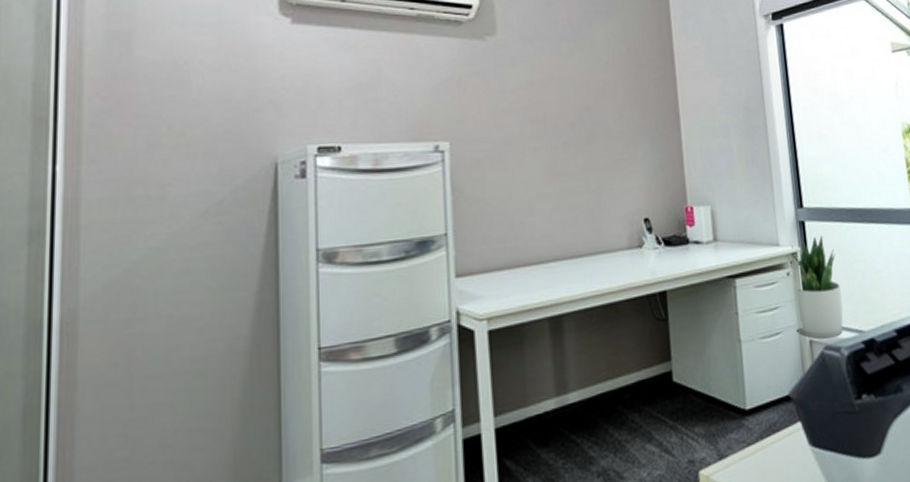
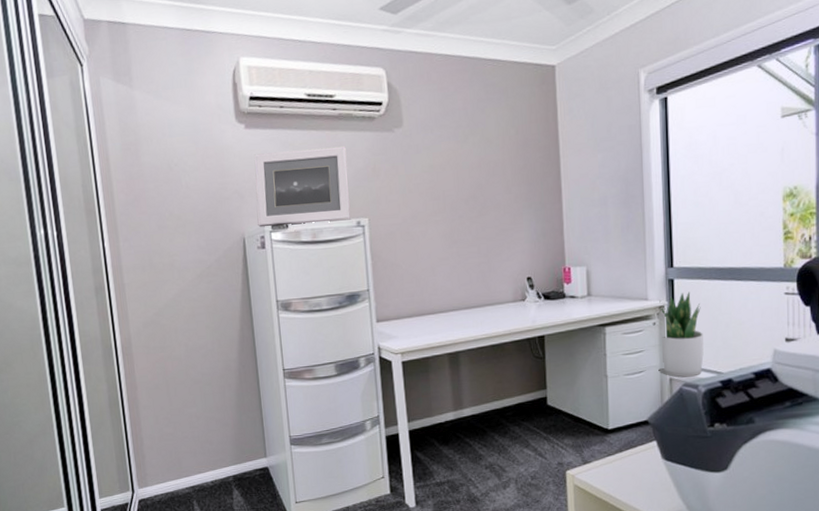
picture frame: none [298,53,427,150] -> present [254,146,351,228]

